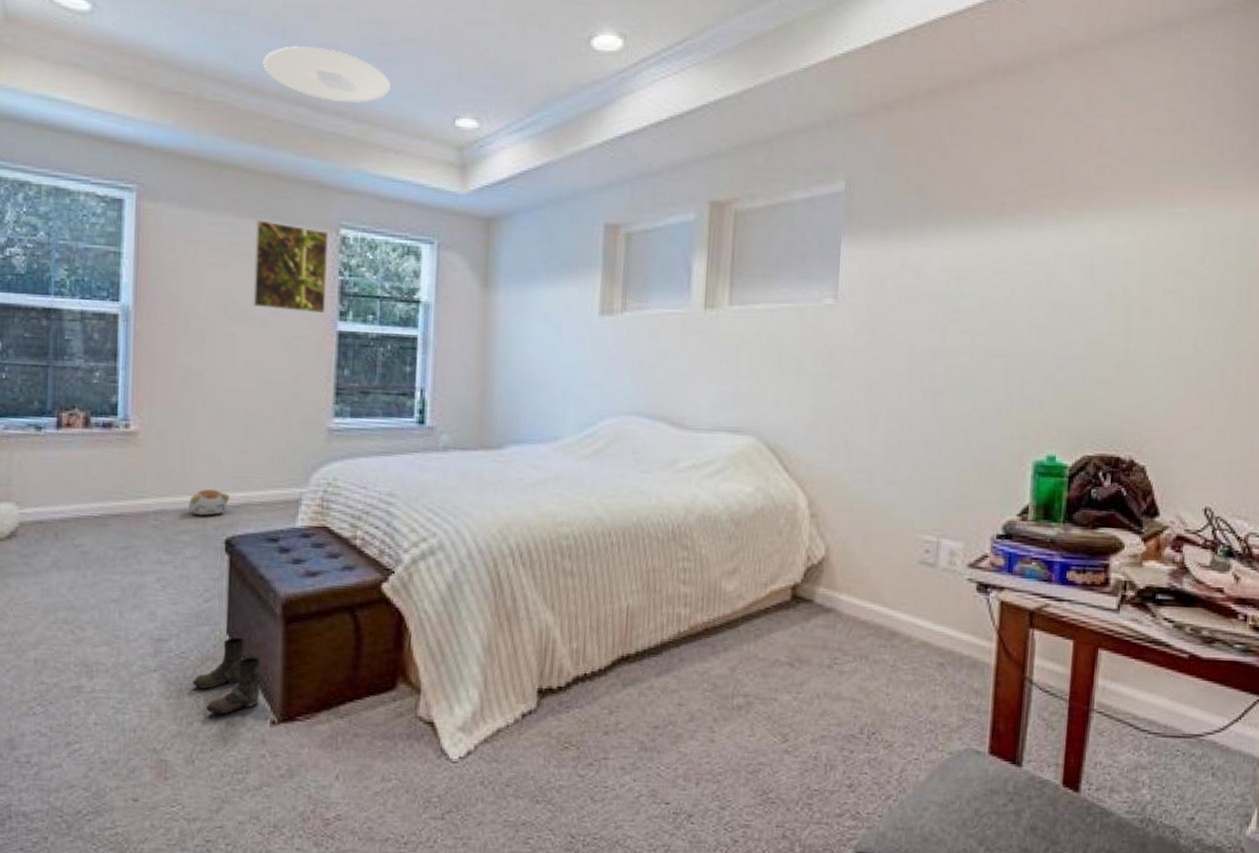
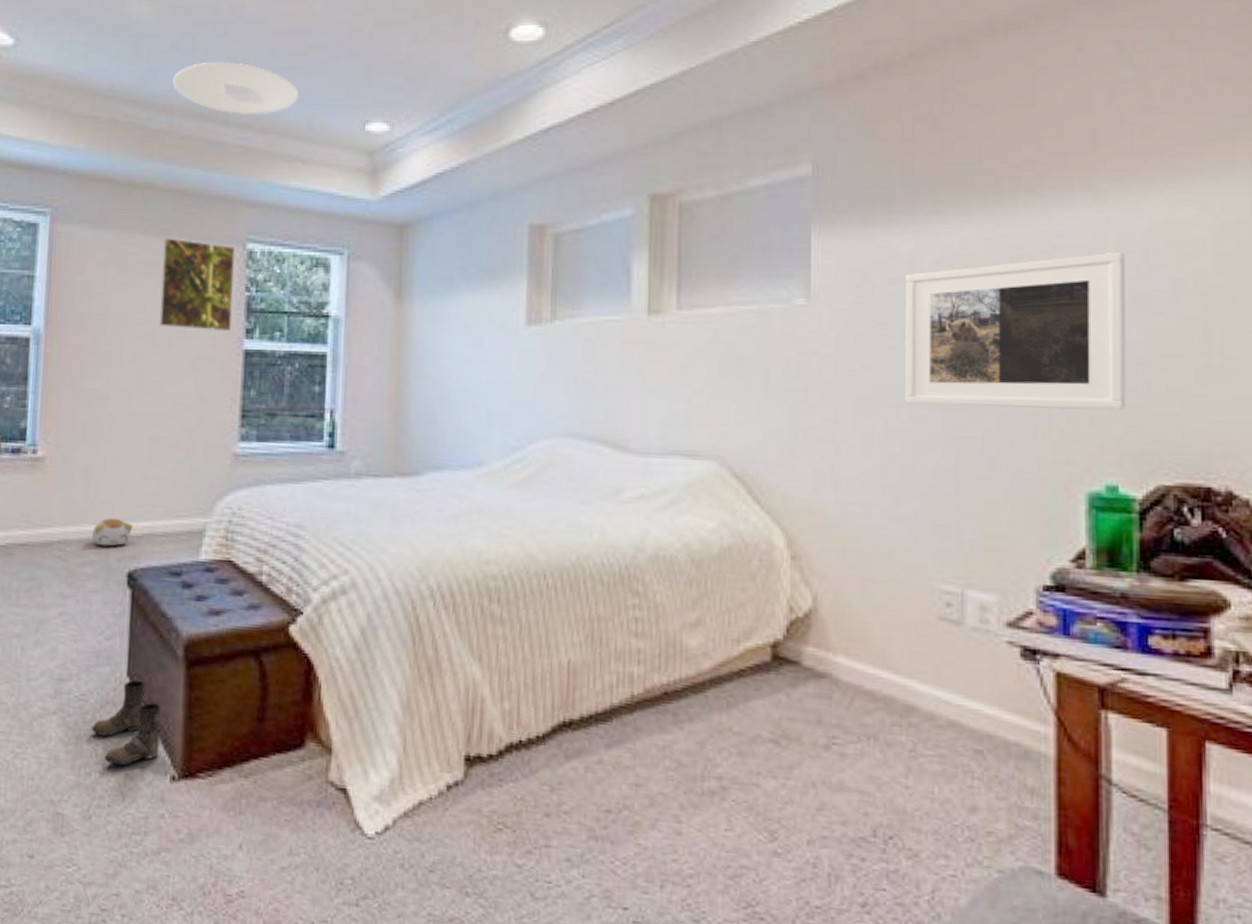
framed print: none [905,268,1076,397] -> present [904,251,1127,411]

